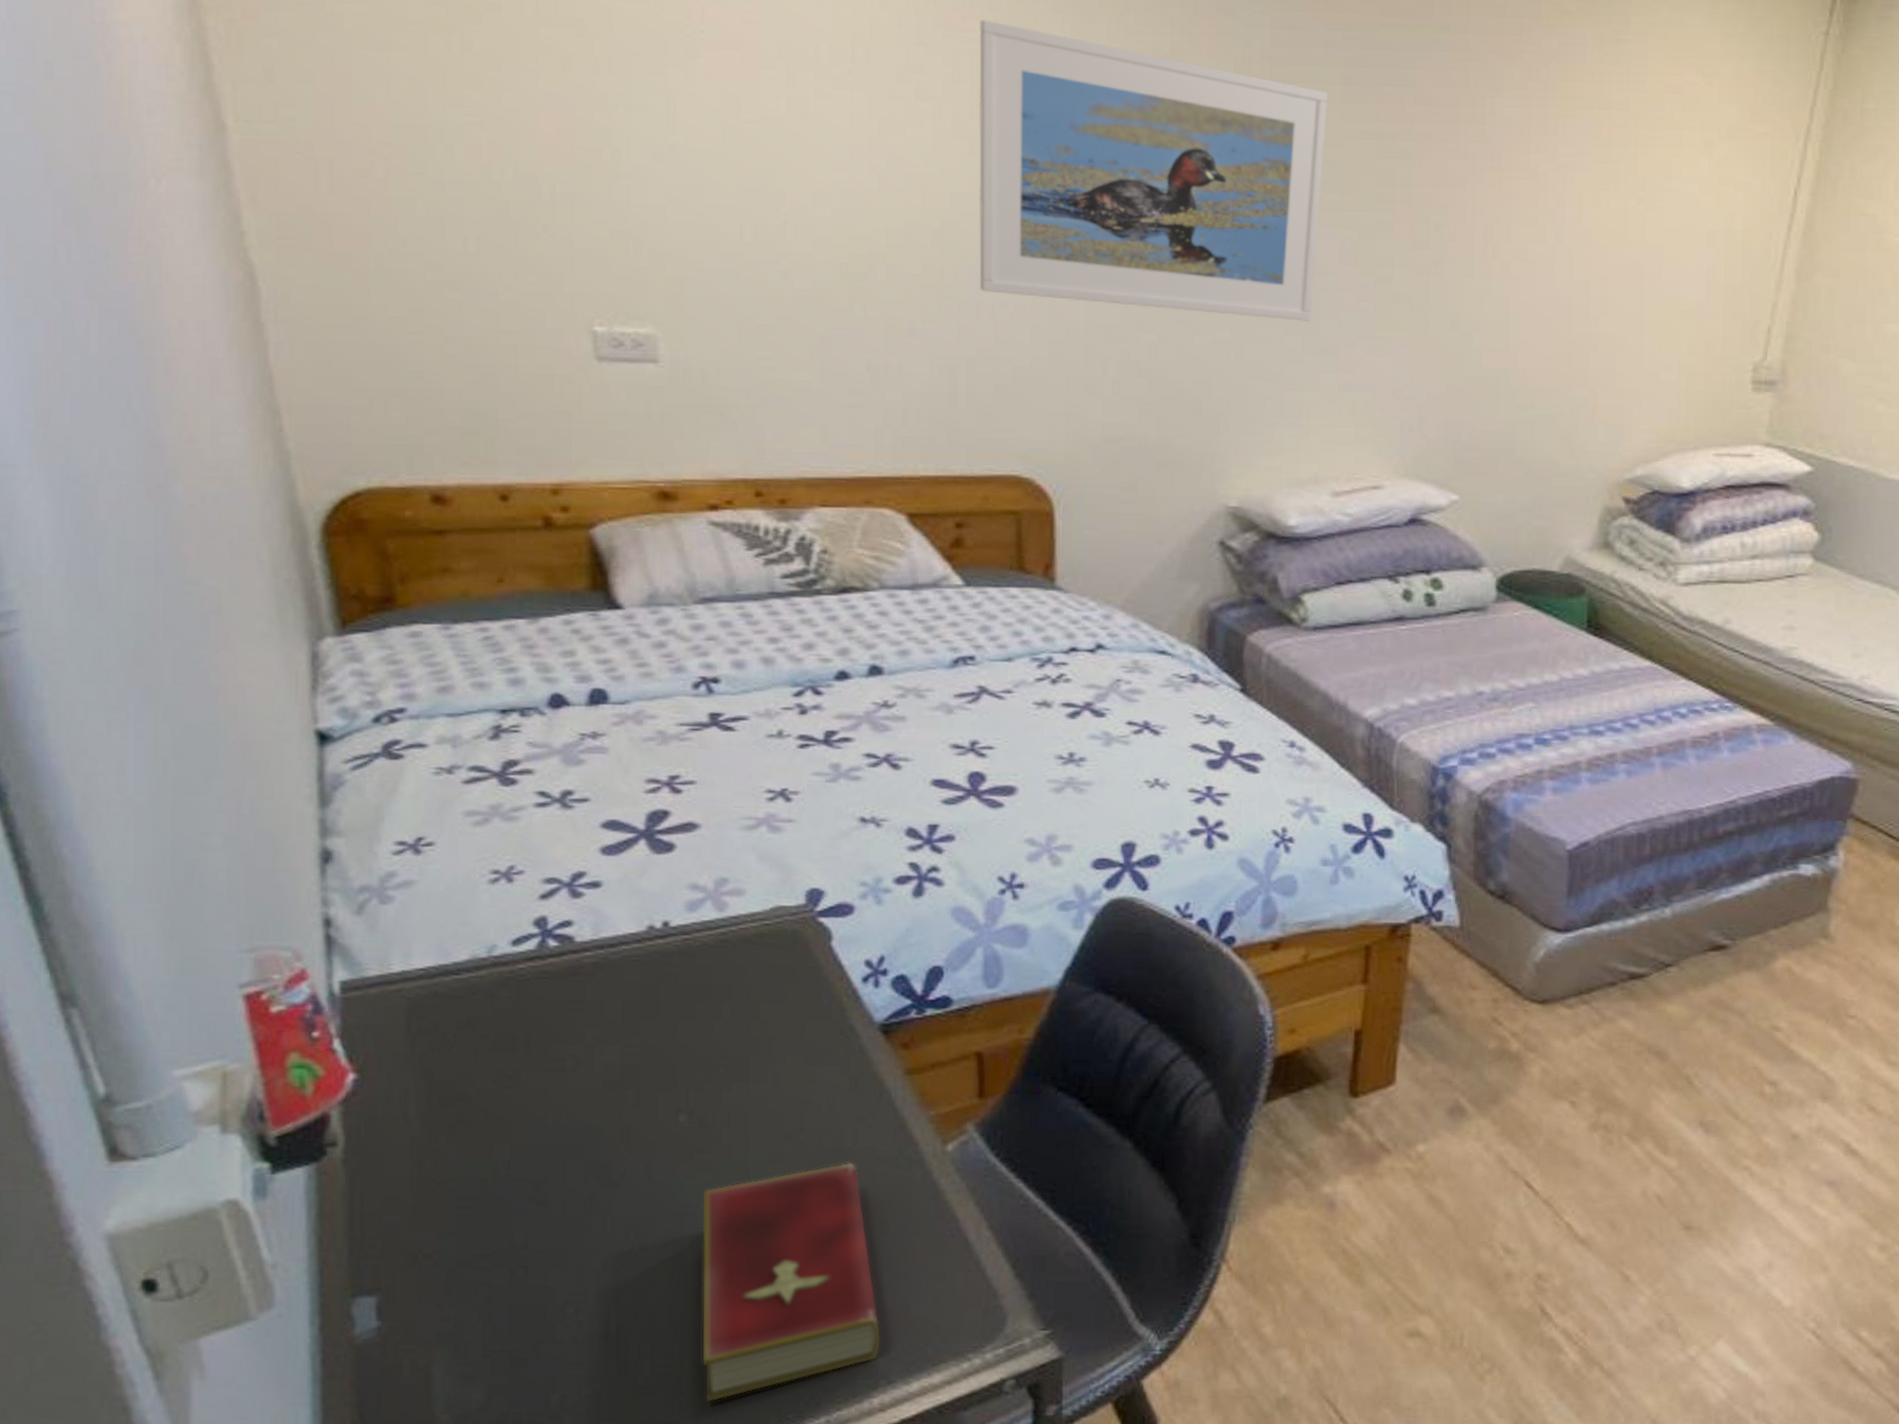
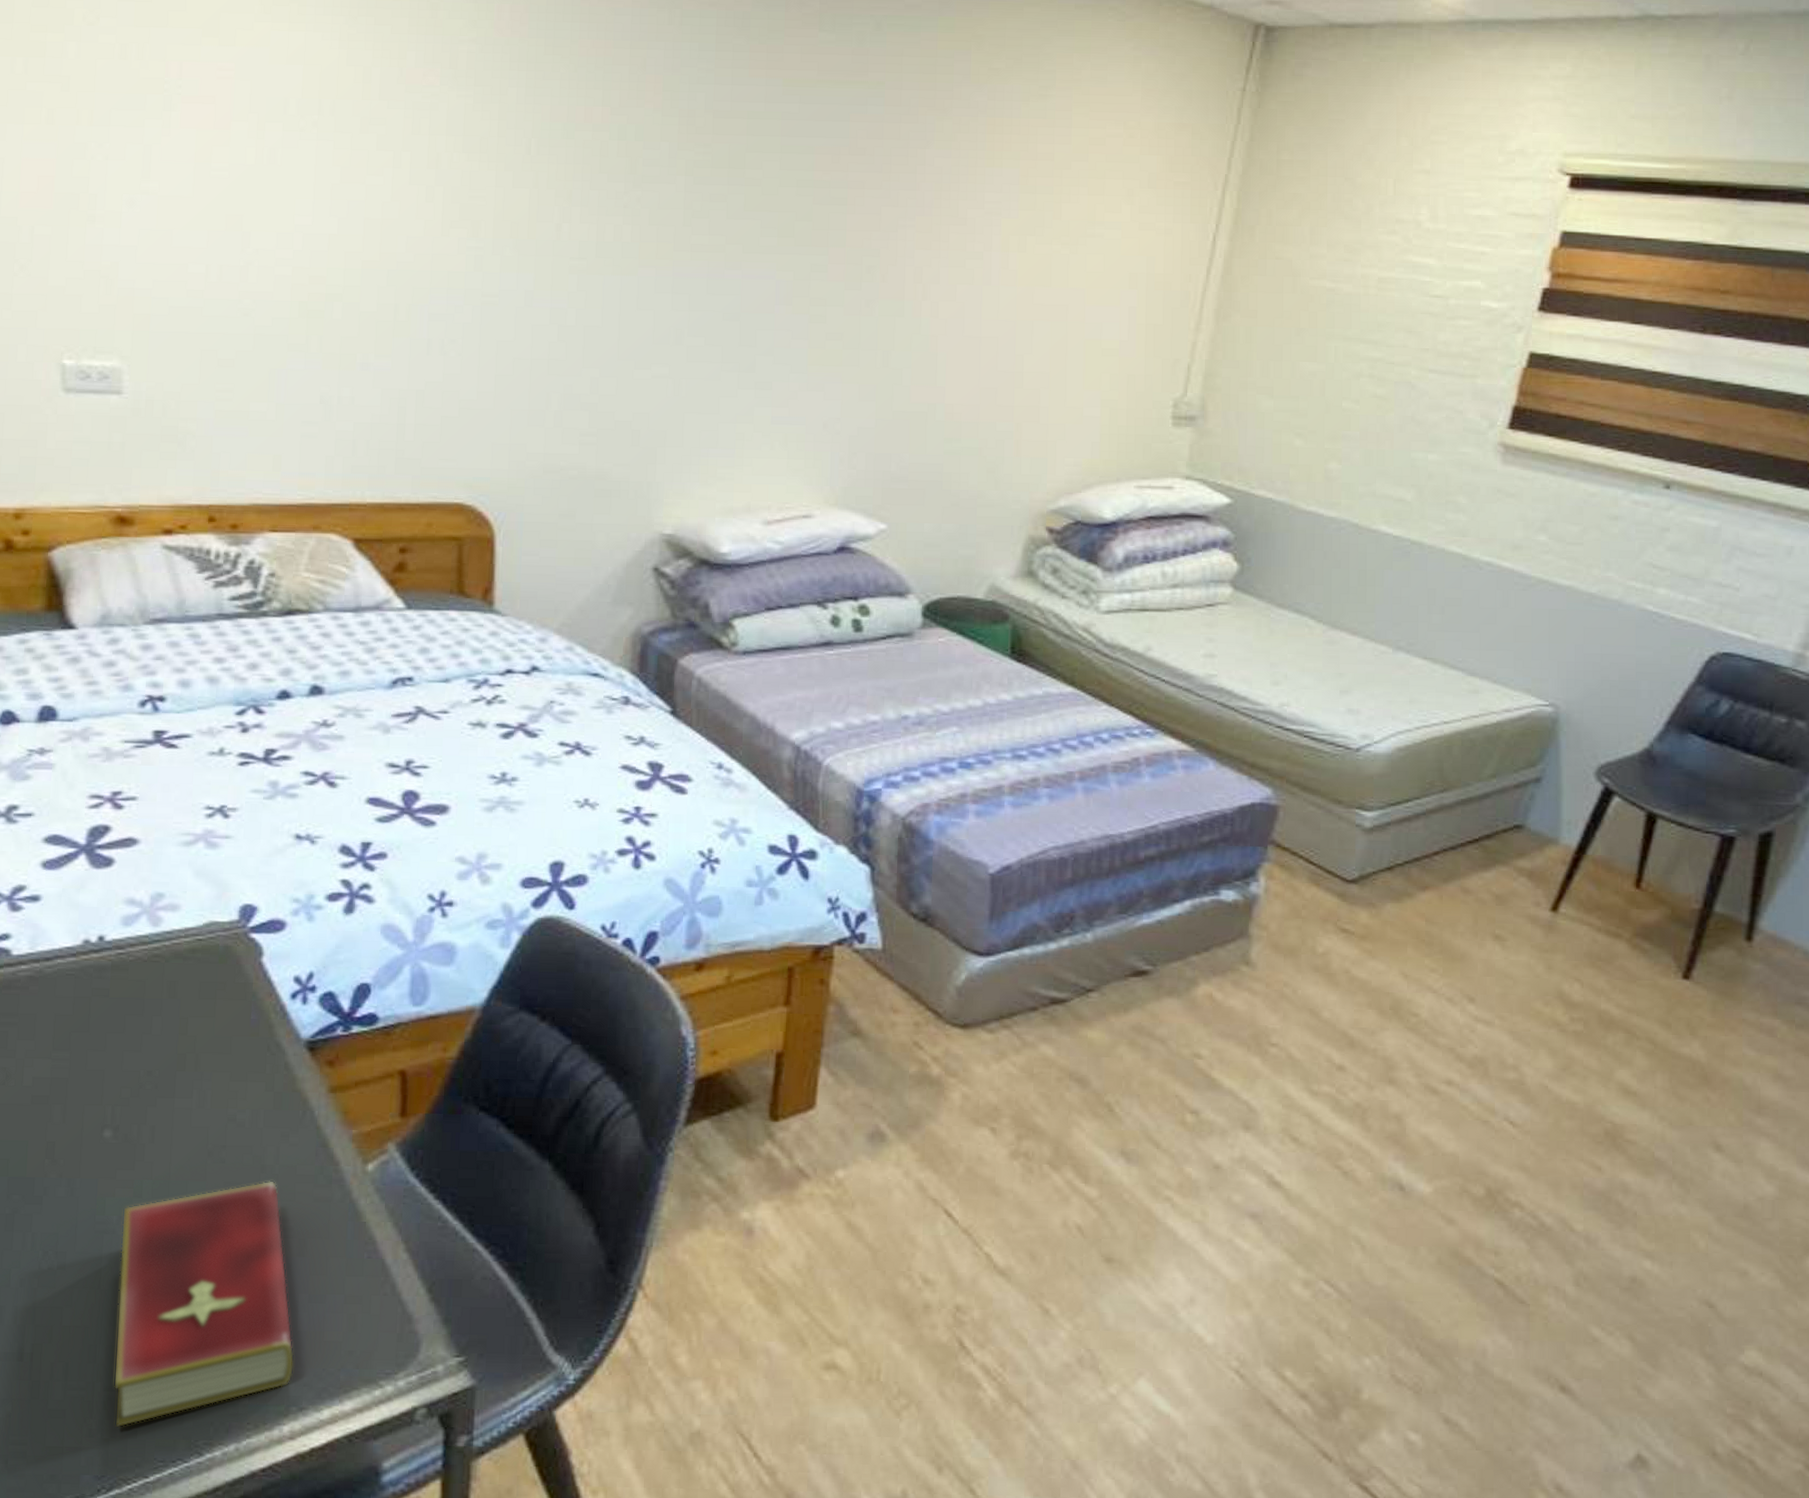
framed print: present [979,20,1328,322] -> none [431,76,768,359]

